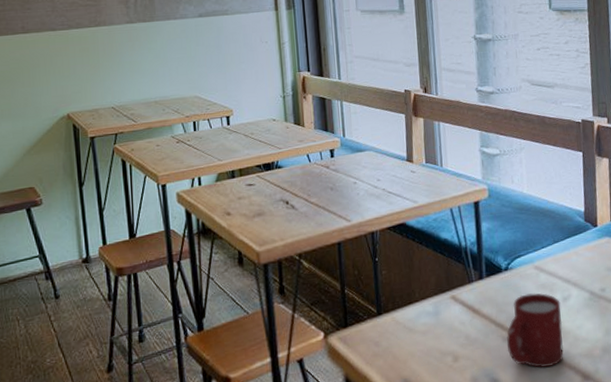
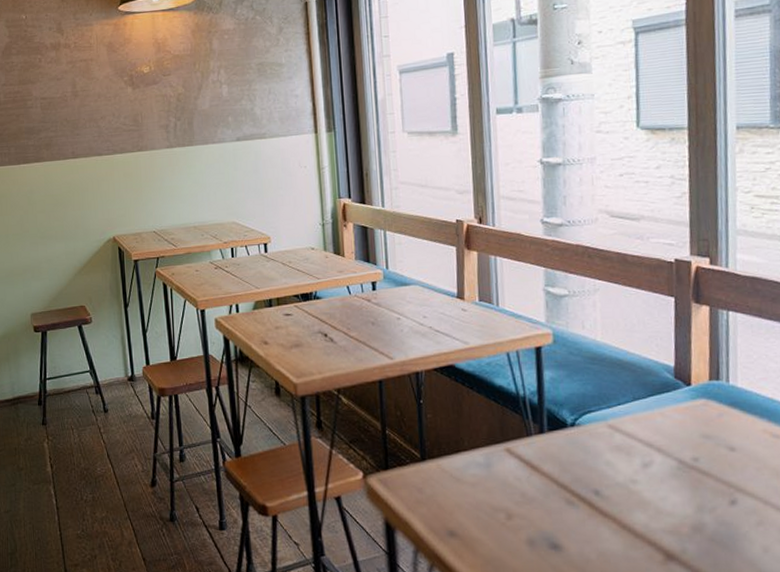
cup: present [506,293,564,368] -> none [570,455,642,540]

